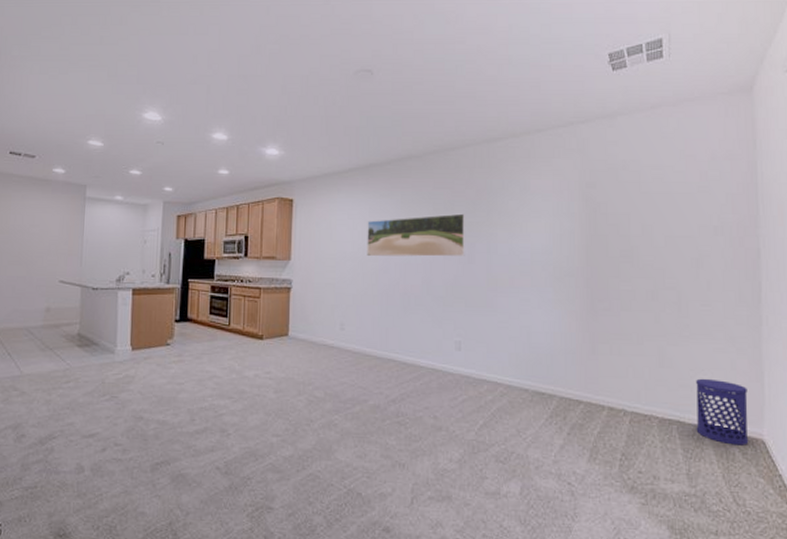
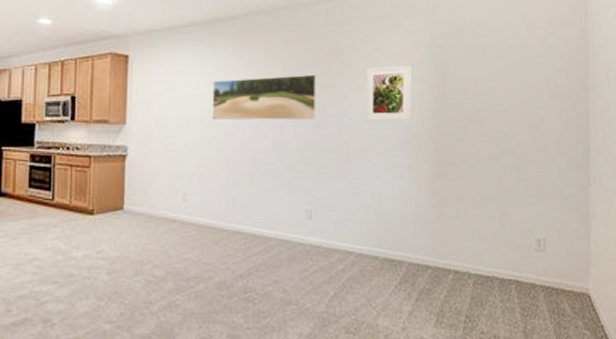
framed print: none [514,203,561,258] -> present [366,65,411,121]
waste bin: present [696,378,749,446] -> none [532,238,577,301]

